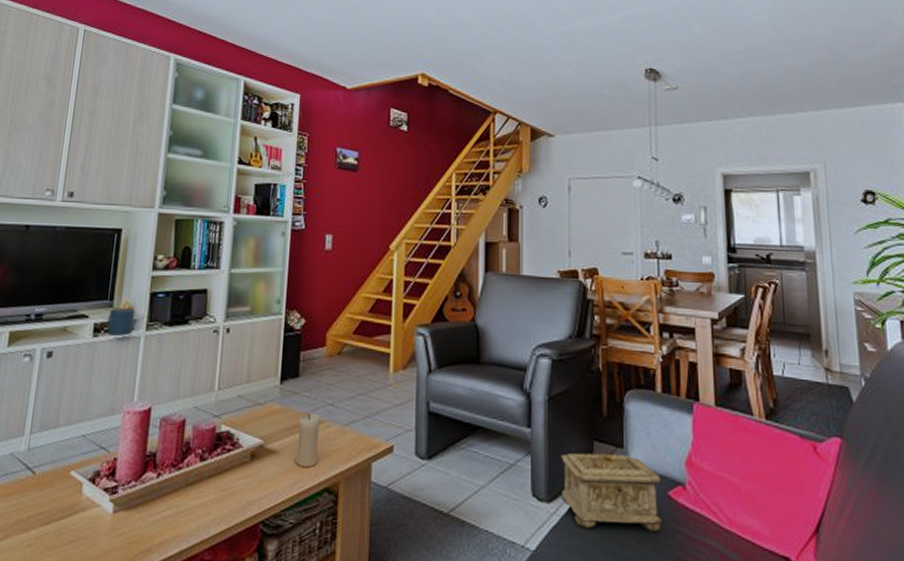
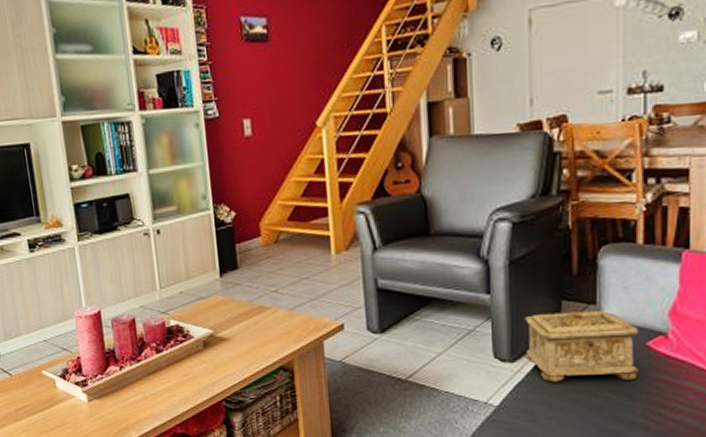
speaker: present [107,308,135,337] -> none [38,221,66,250]
candle: present [294,413,320,468] -> none [244,301,269,351]

